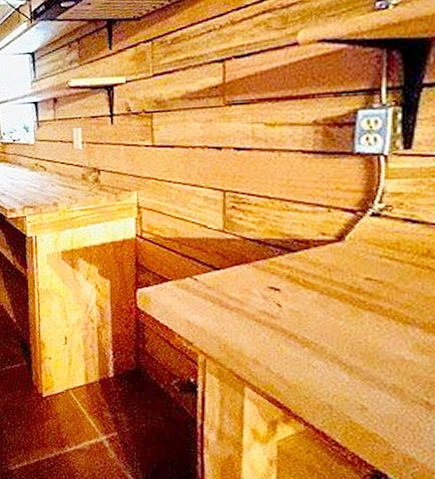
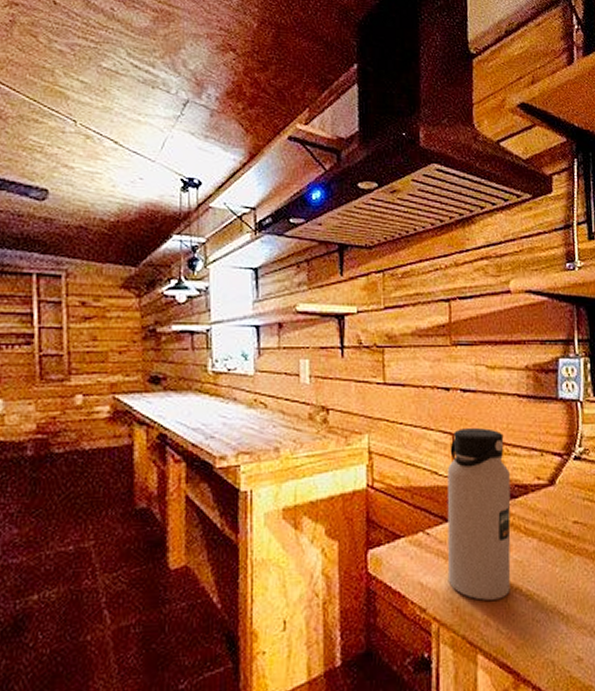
water bottle: none [215,185,288,343] -> present [447,428,511,600]

